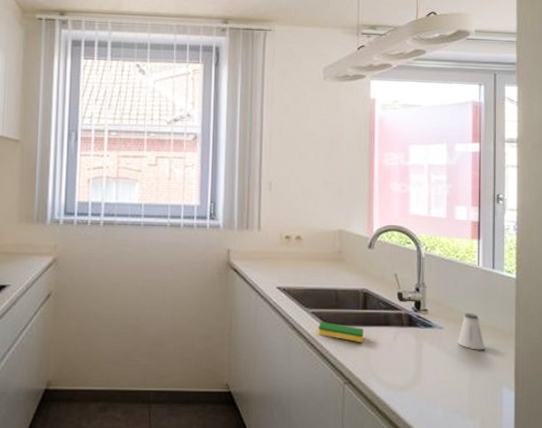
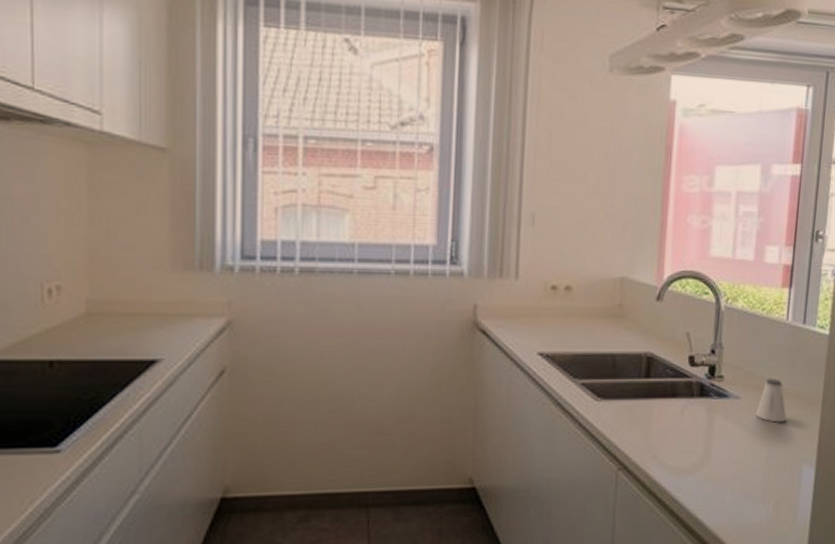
dish sponge: present [318,322,364,342] -> none [588,395,645,419]

